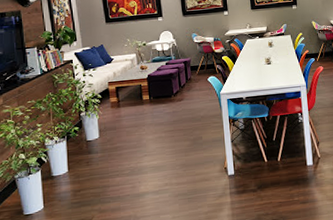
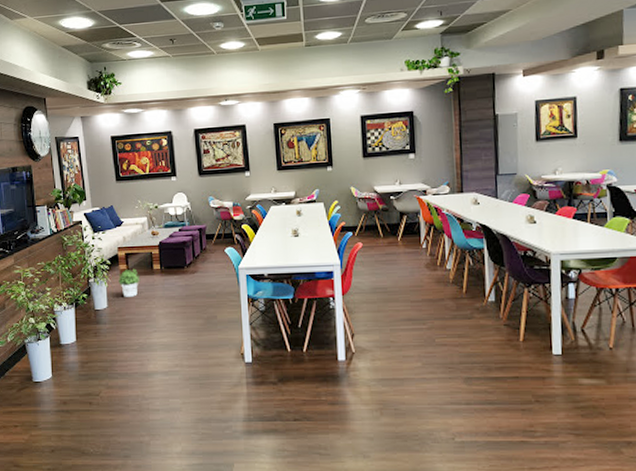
potted plant: none [109,100,131,127] -> present [118,268,141,297]

